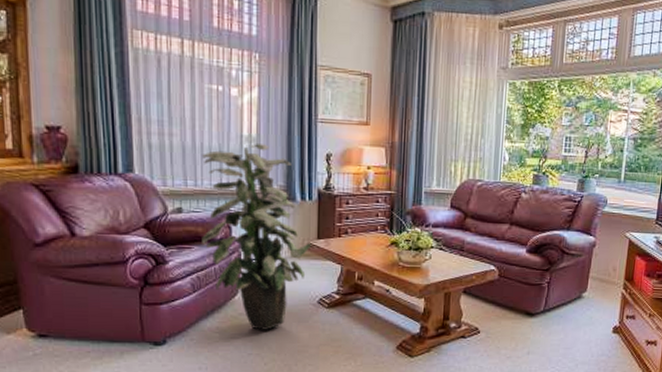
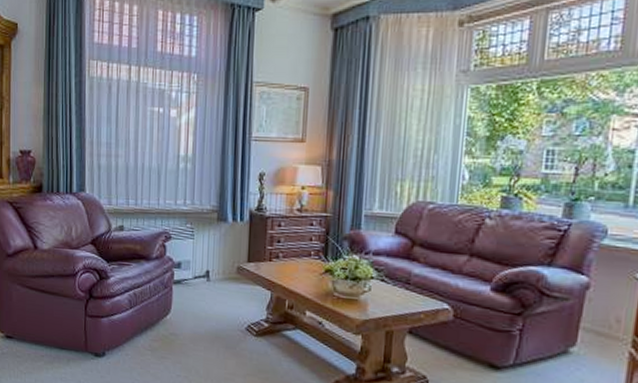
indoor plant: present [202,144,312,330] -> none [139,164,242,353]

